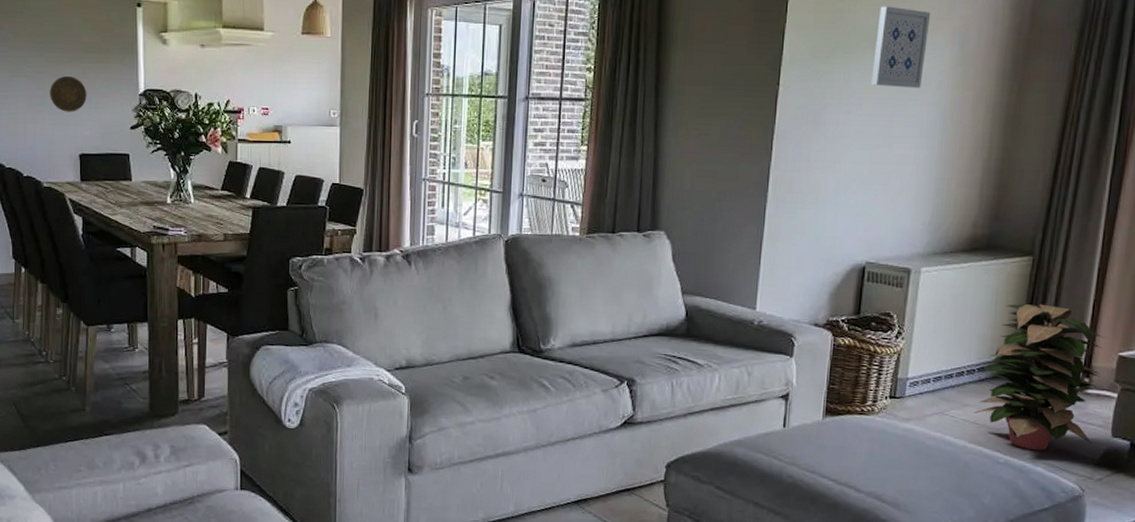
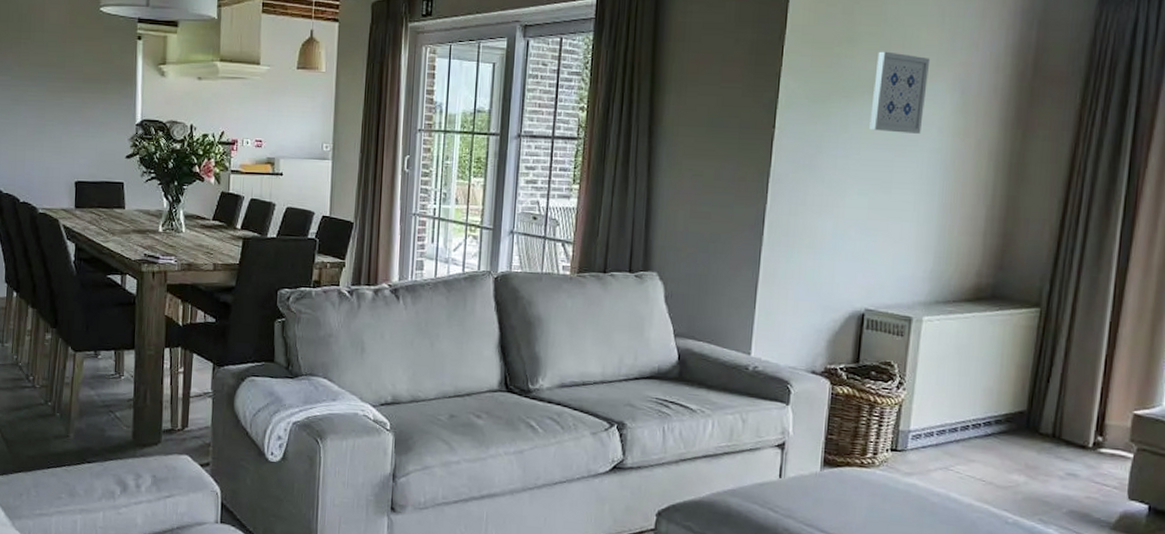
decorative plate: present [50,75,87,112] -> none [49,104,85,141]
decorative plant: present [974,304,1104,451] -> none [980,356,1118,512]

